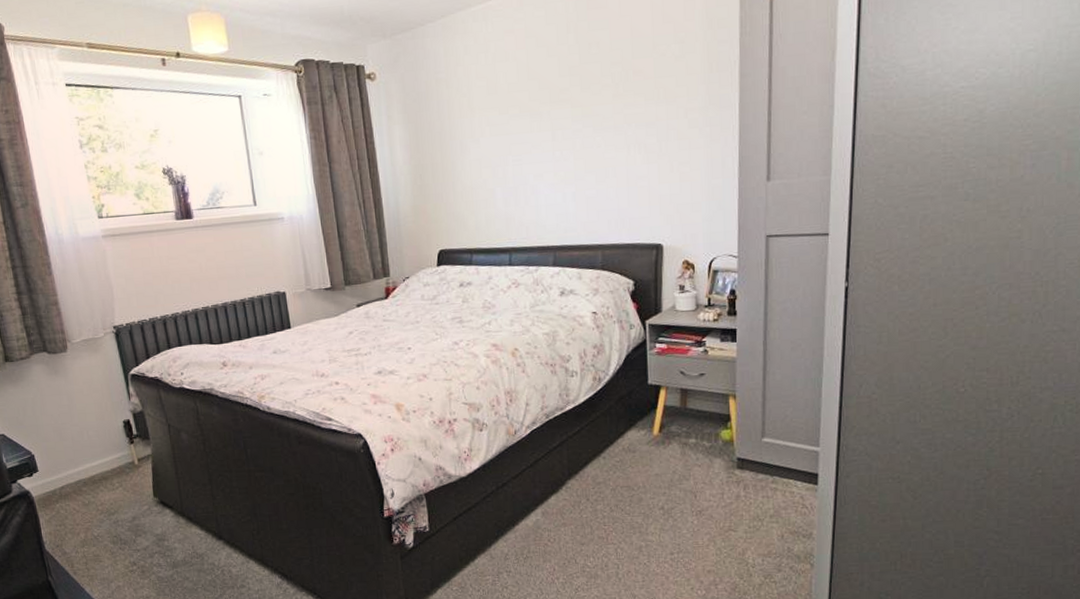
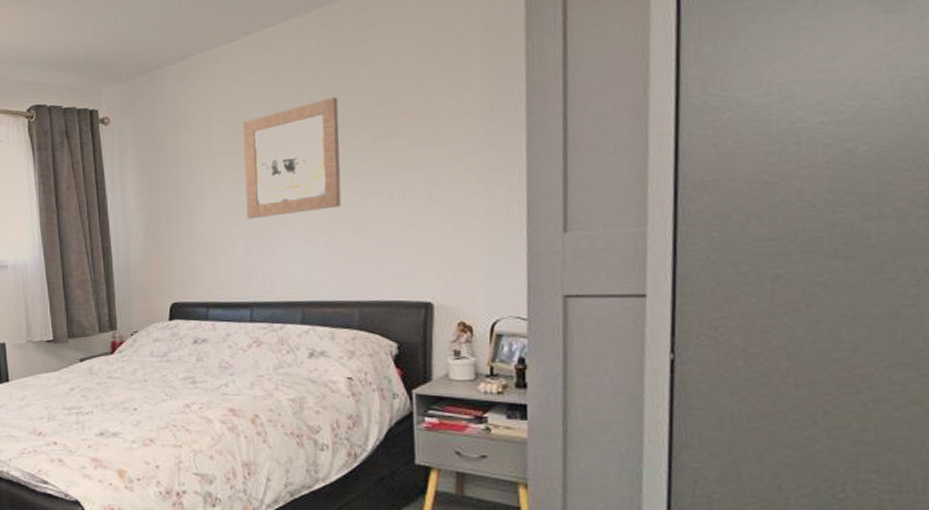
wall art: none [499,57,586,172] -> present [243,97,341,220]

